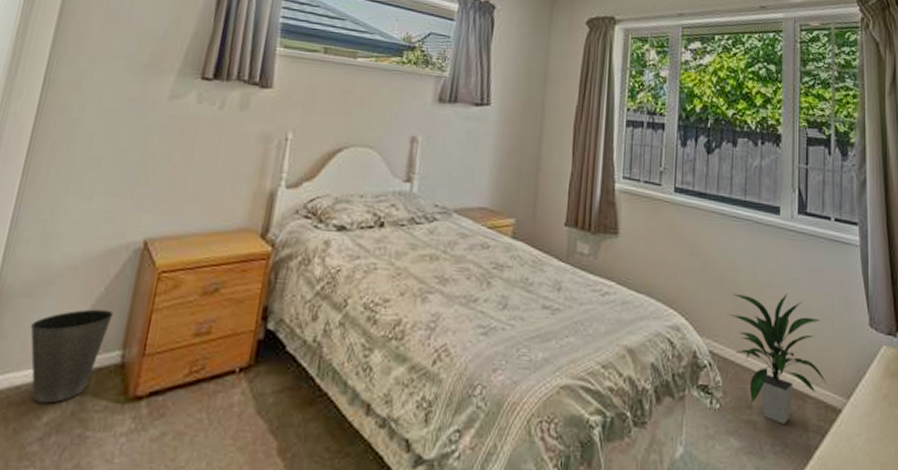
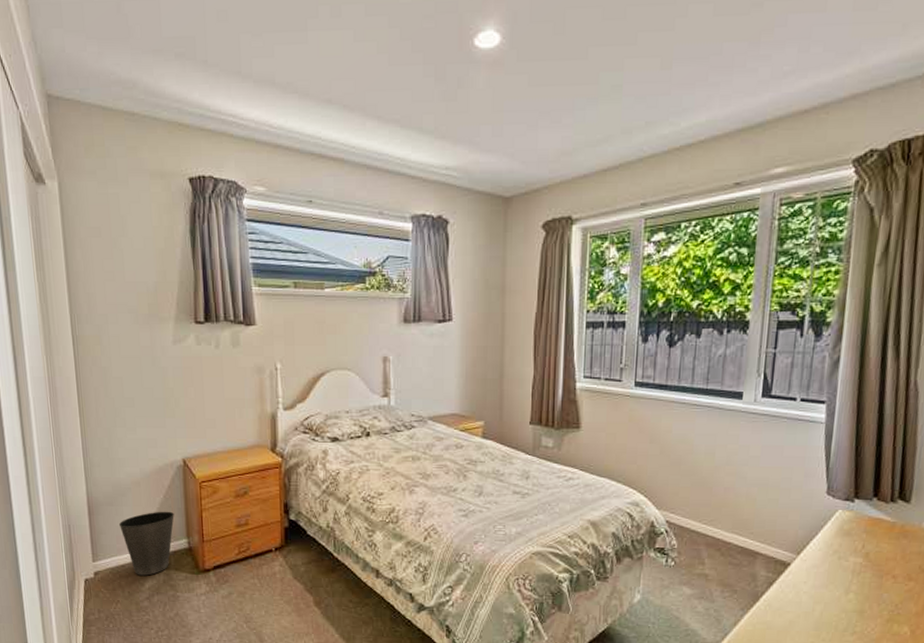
indoor plant: present [729,292,826,424] -> none [686,469,778,576]

